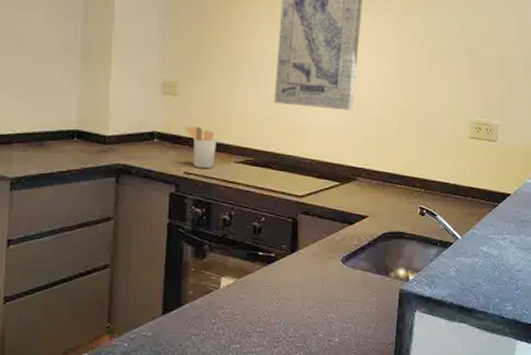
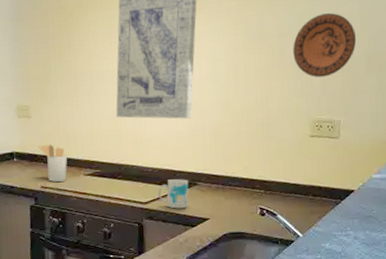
mug: none [314,173,349,204] -> present [157,179,189,209]
decorative plate: none [455,21,513,81] -> present [293,13,357,78]

